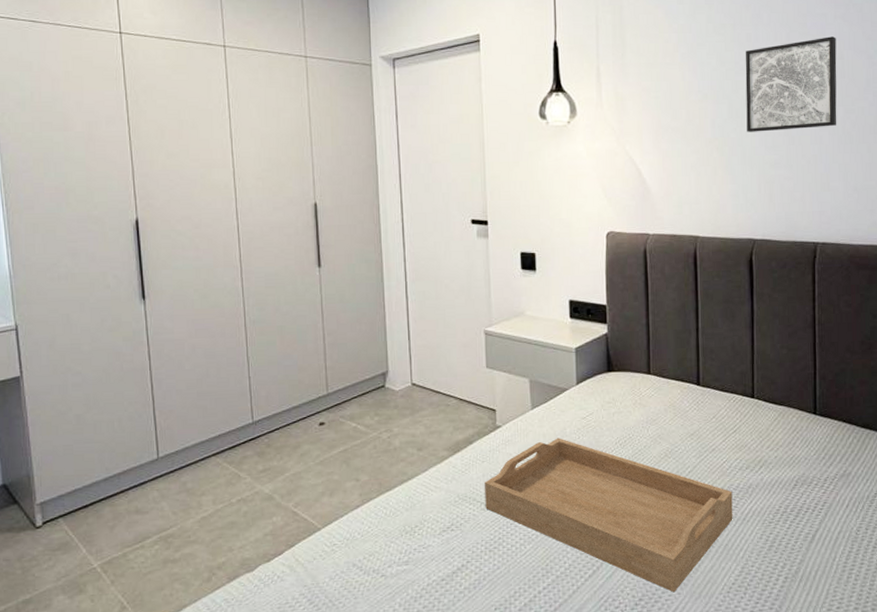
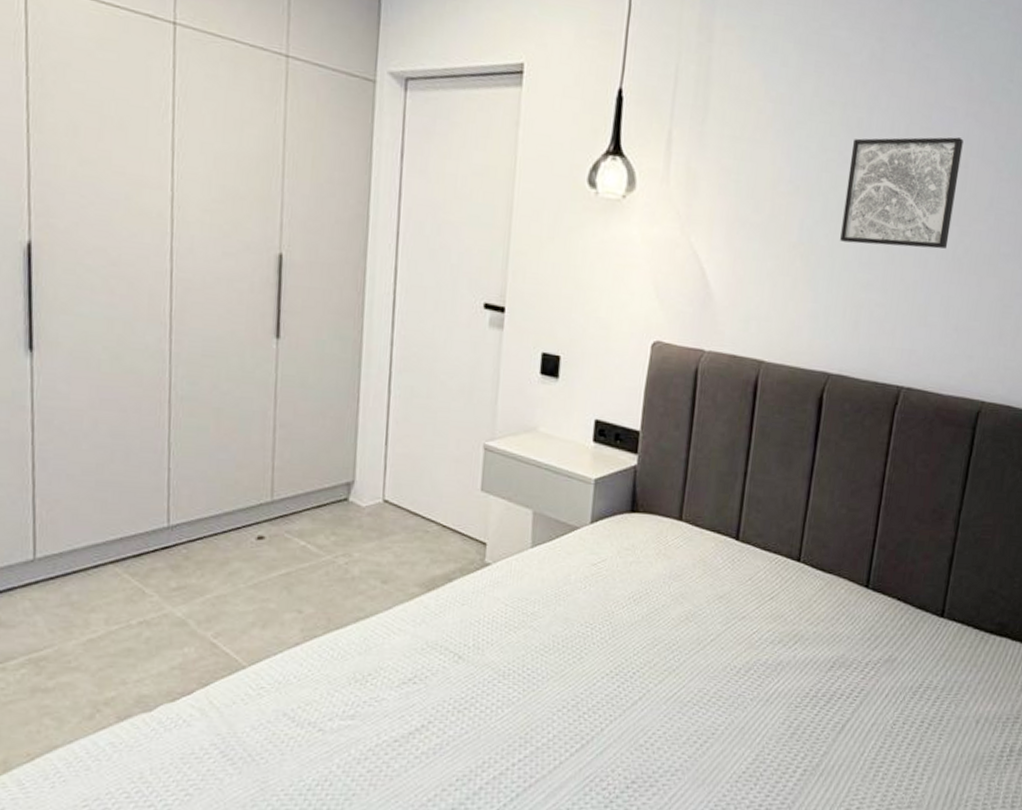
serving tray: present [485,438,733,593] -> none [459,585,758,777]

